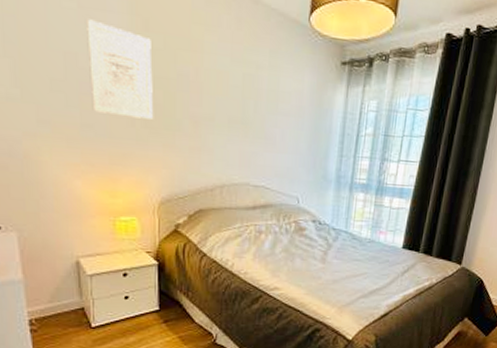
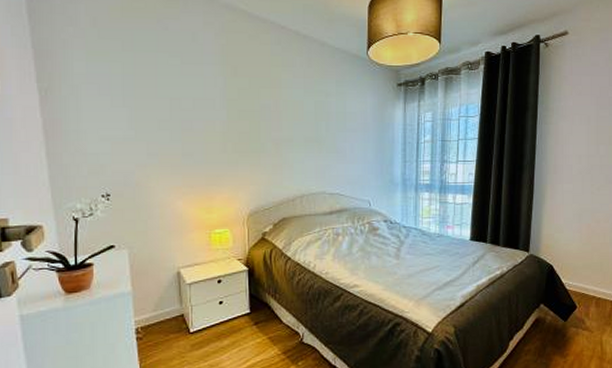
wall art: present [87,19,154,119] -> none [188,72,242,145]

